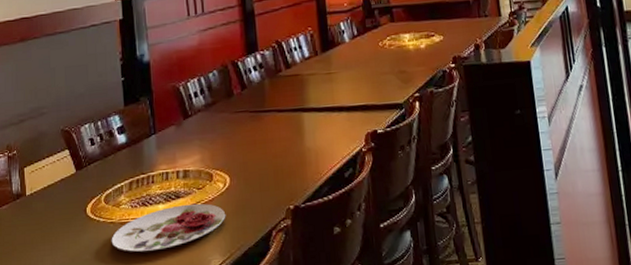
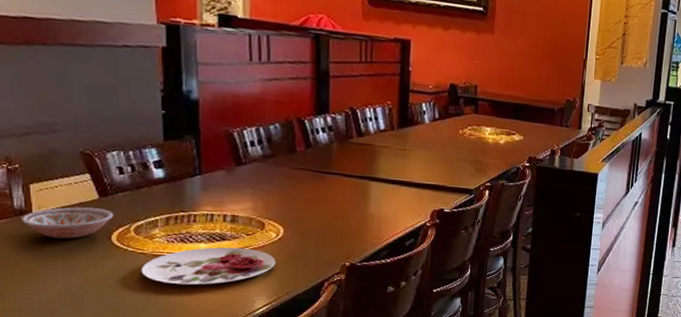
bowl: none [18,182,87,218] -> present [21,207,113,239]

